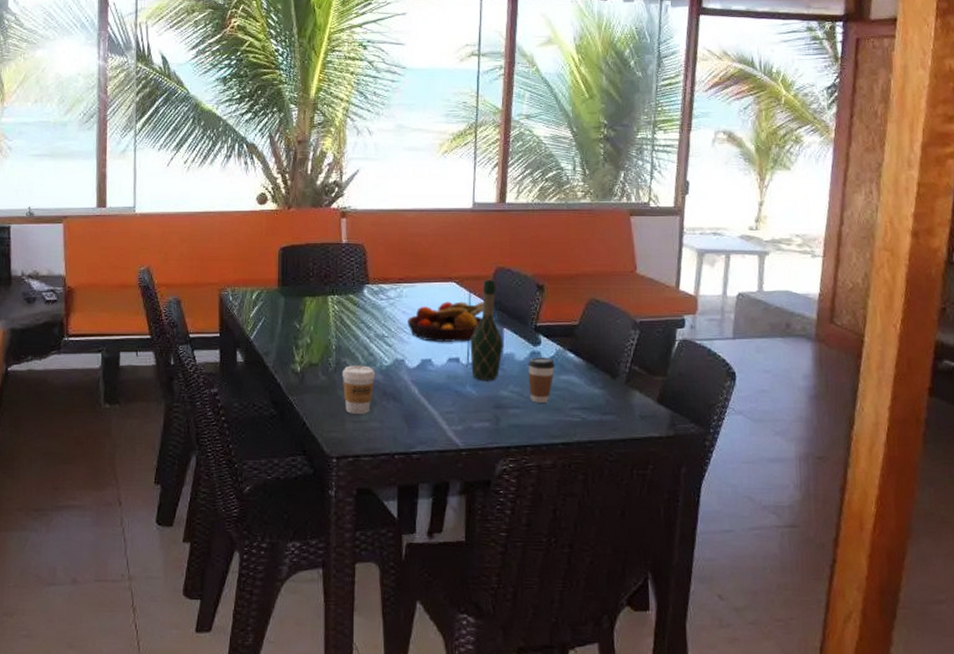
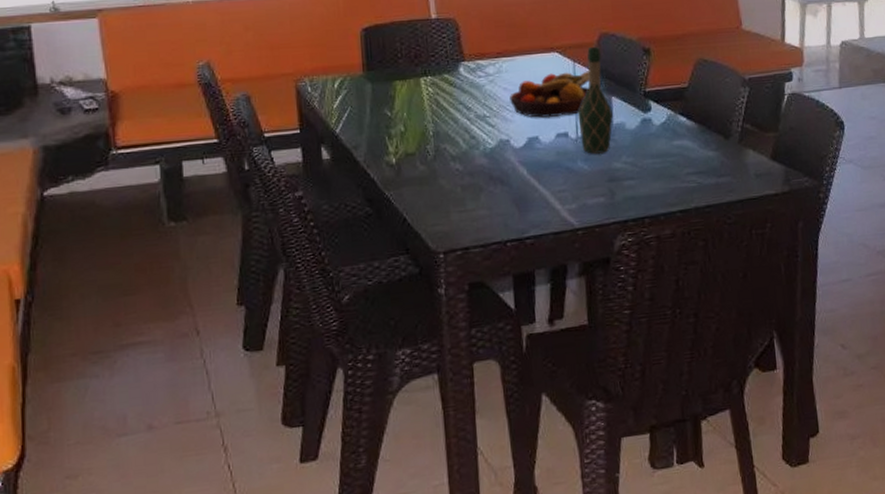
coffee cup: present [342,365,376,414] -> none [442,150,480,204]
coffee cup: present [528,358,555,403] -> none [639,124,667,172]

